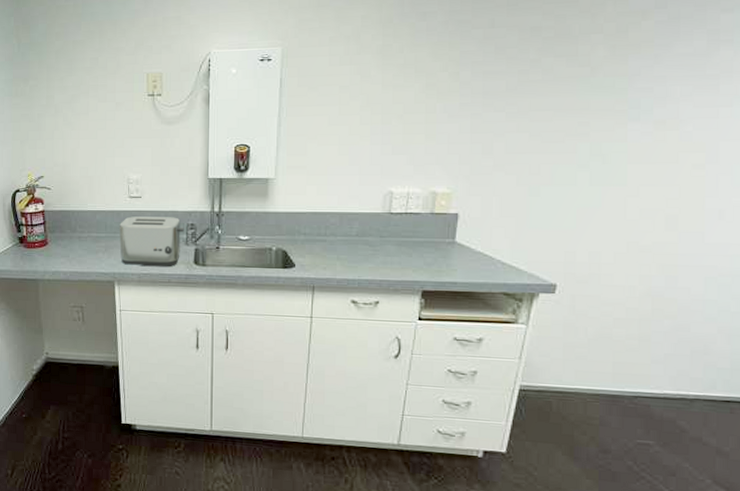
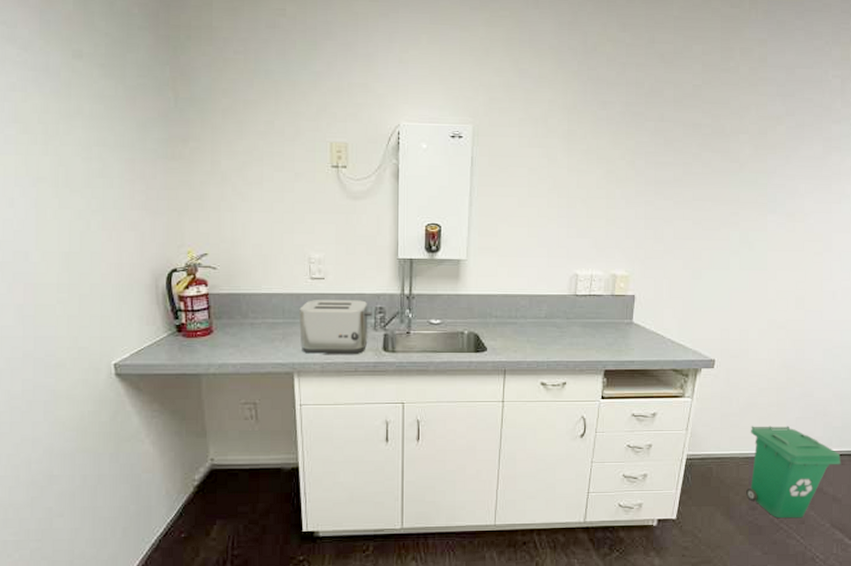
recycling bin: none [596,359,728,470] -> present [746,425,841,519]

